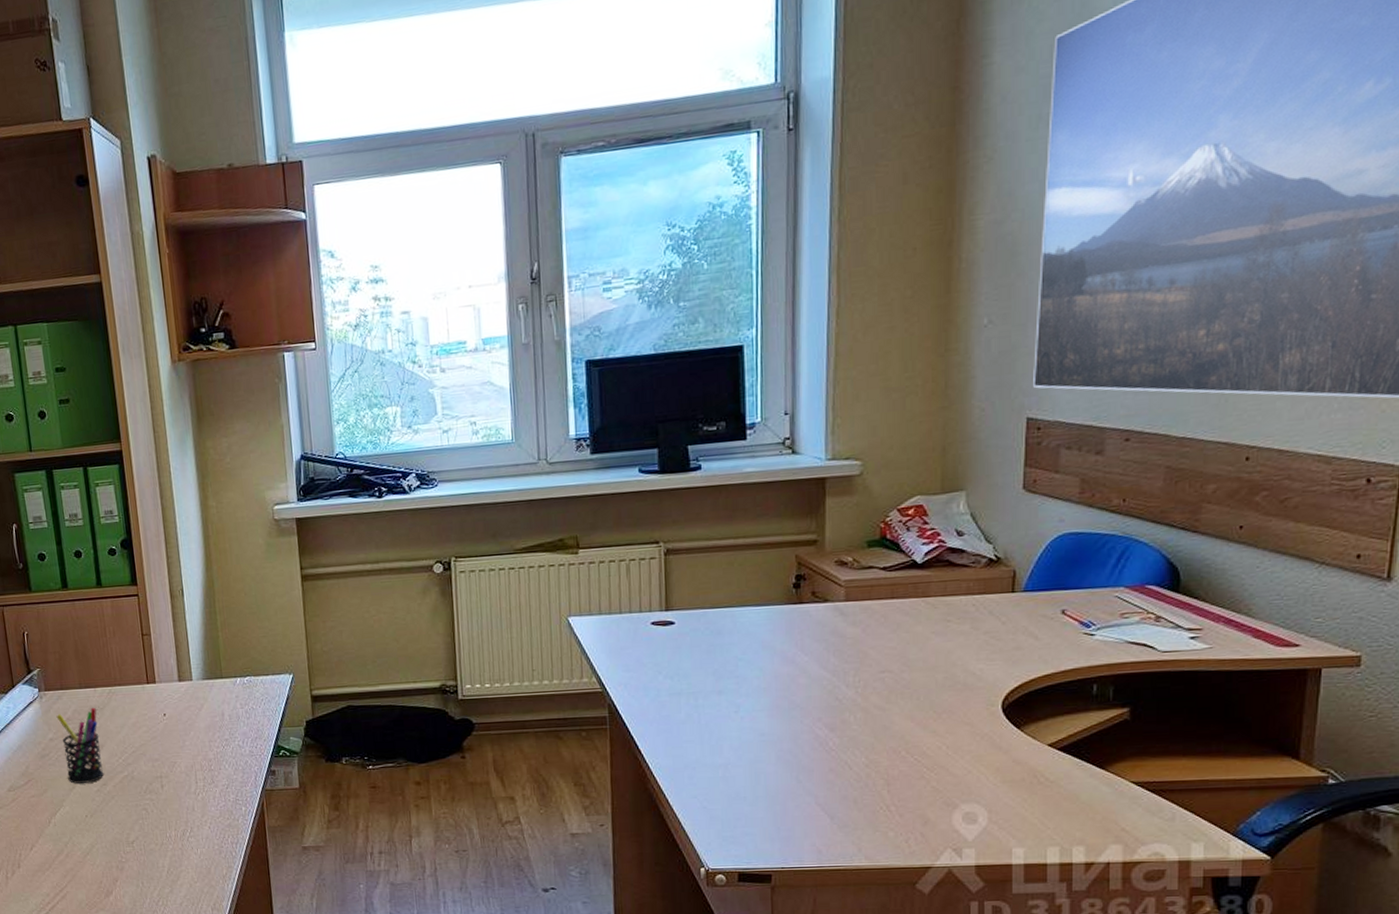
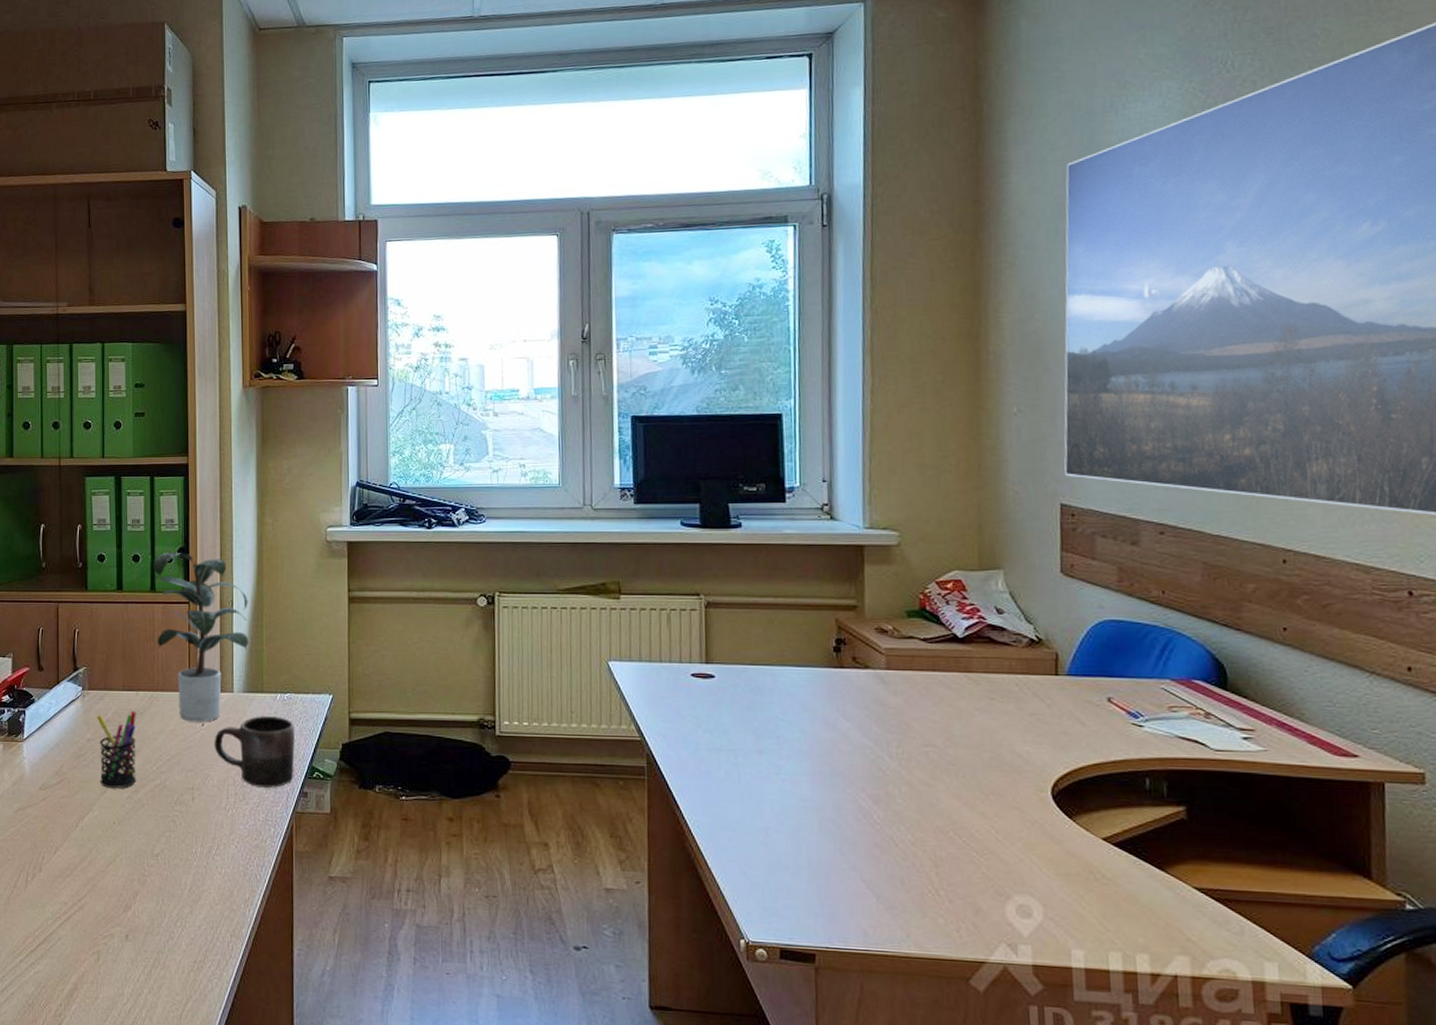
potted plant: none [96,544,204,713] -> present [152,553,249,722]
mug: none [177,700,261,770] -> present [214,716,295,788]

